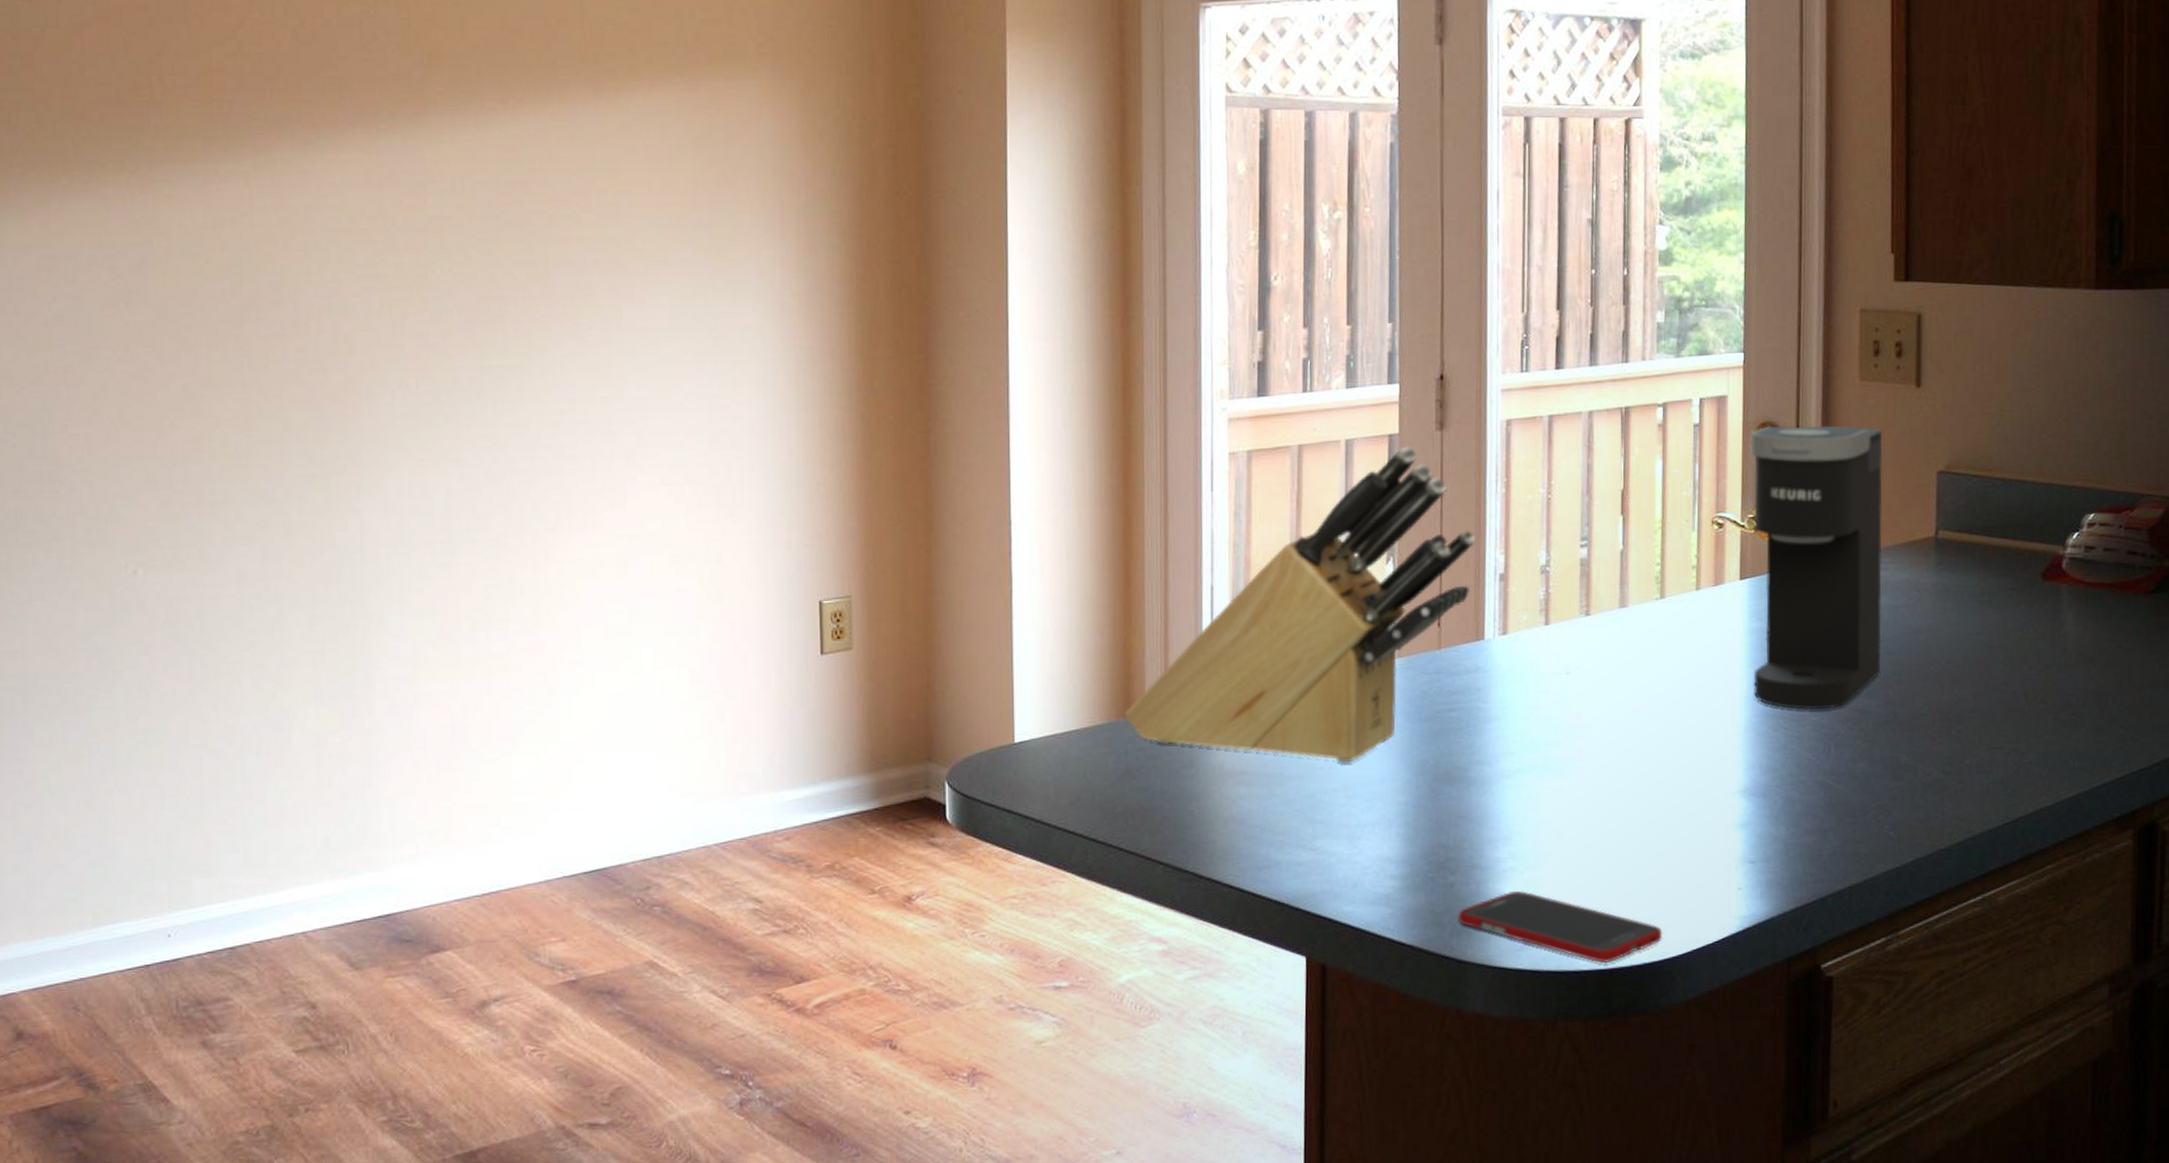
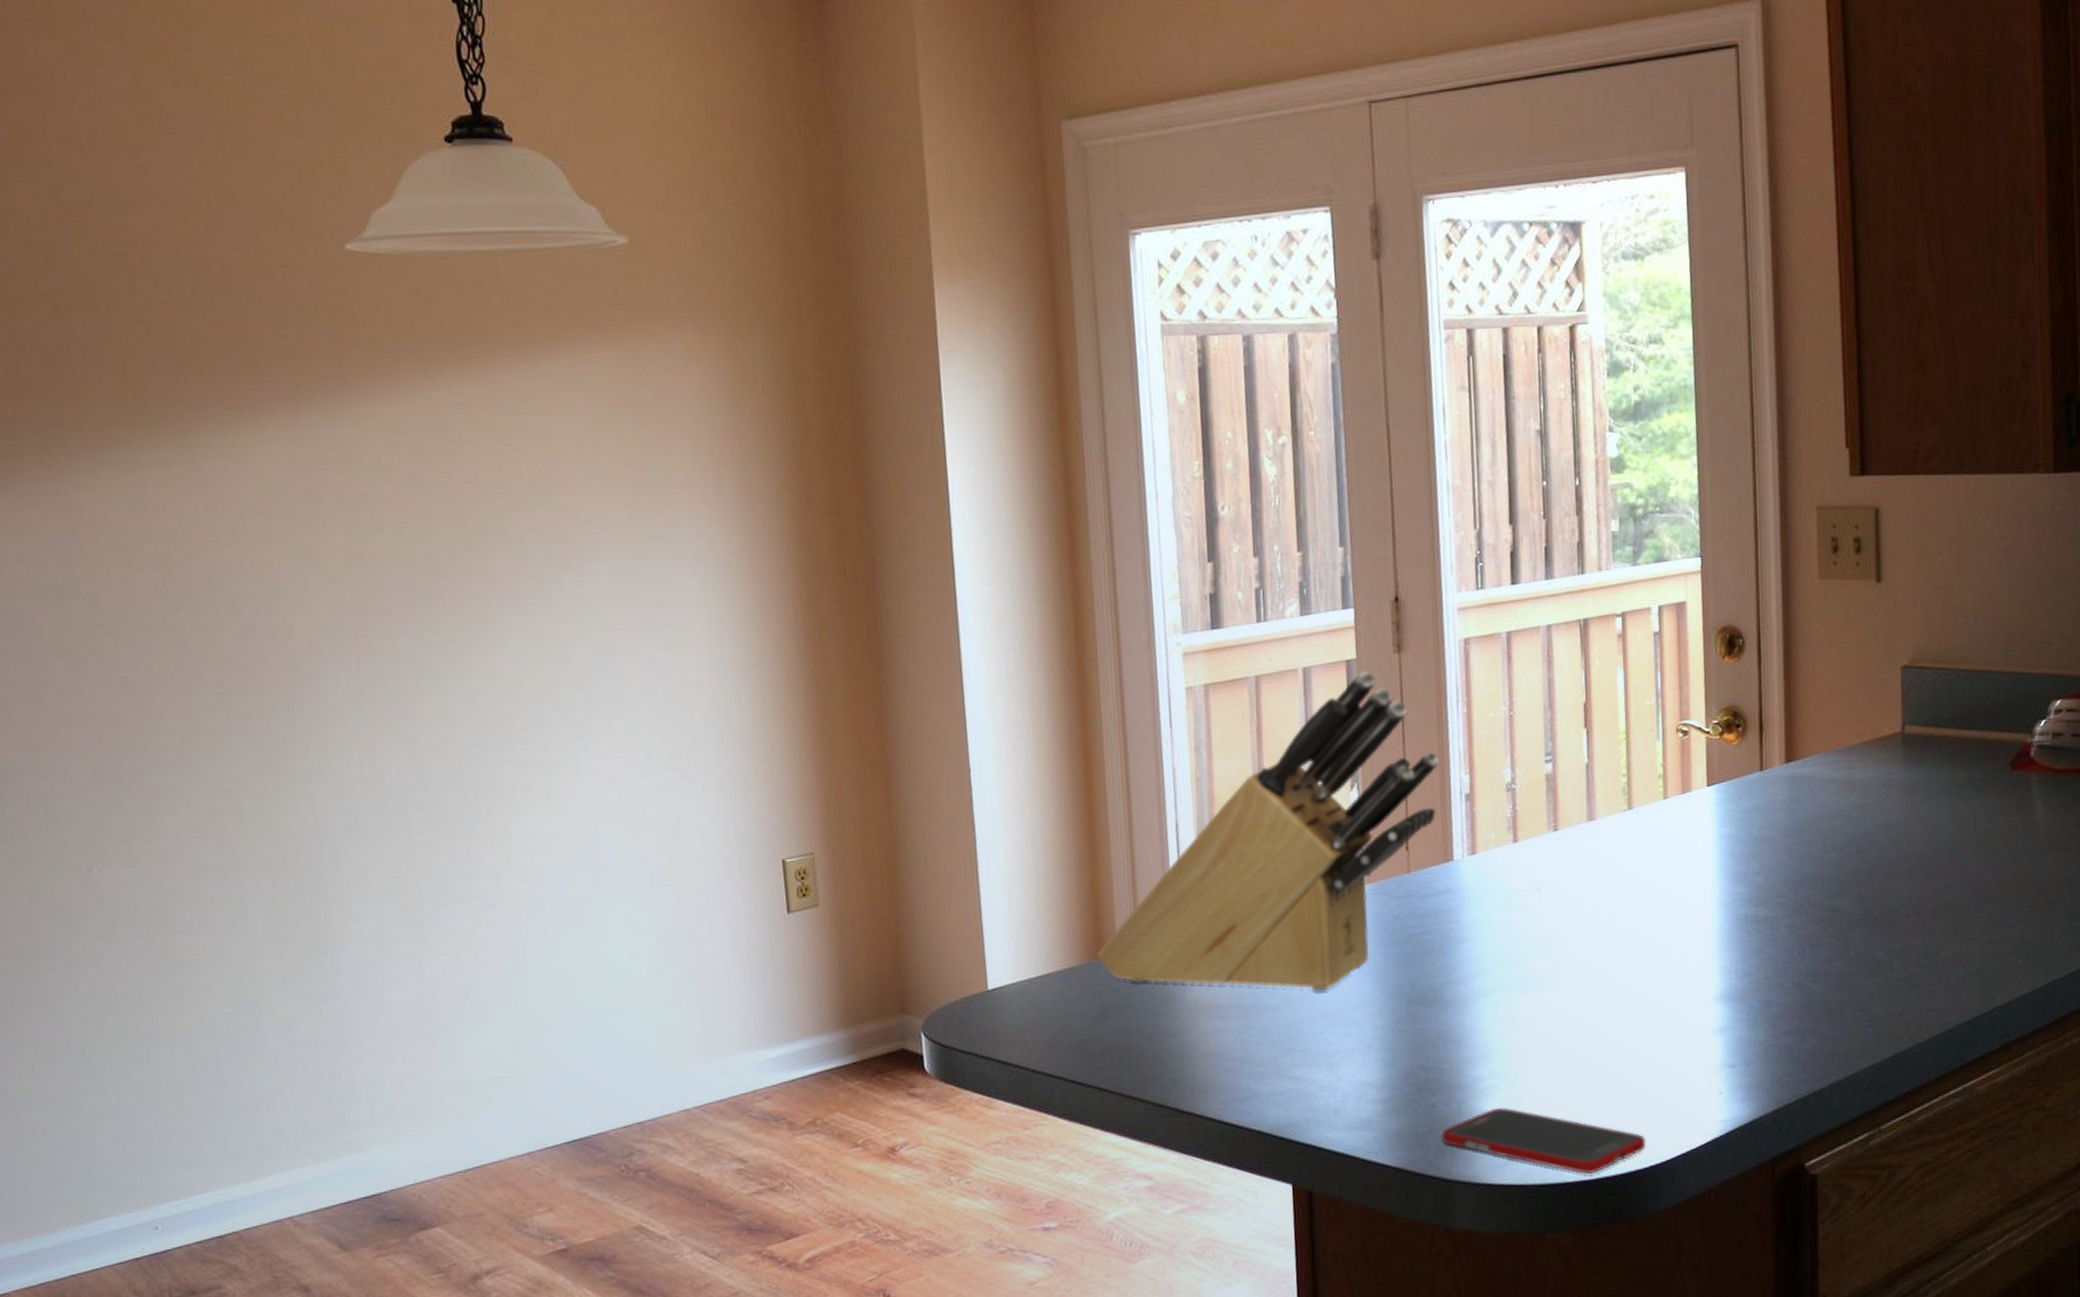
coffee maker: present [1750,425,1883,711] -> none [1711,625,1853,913]

